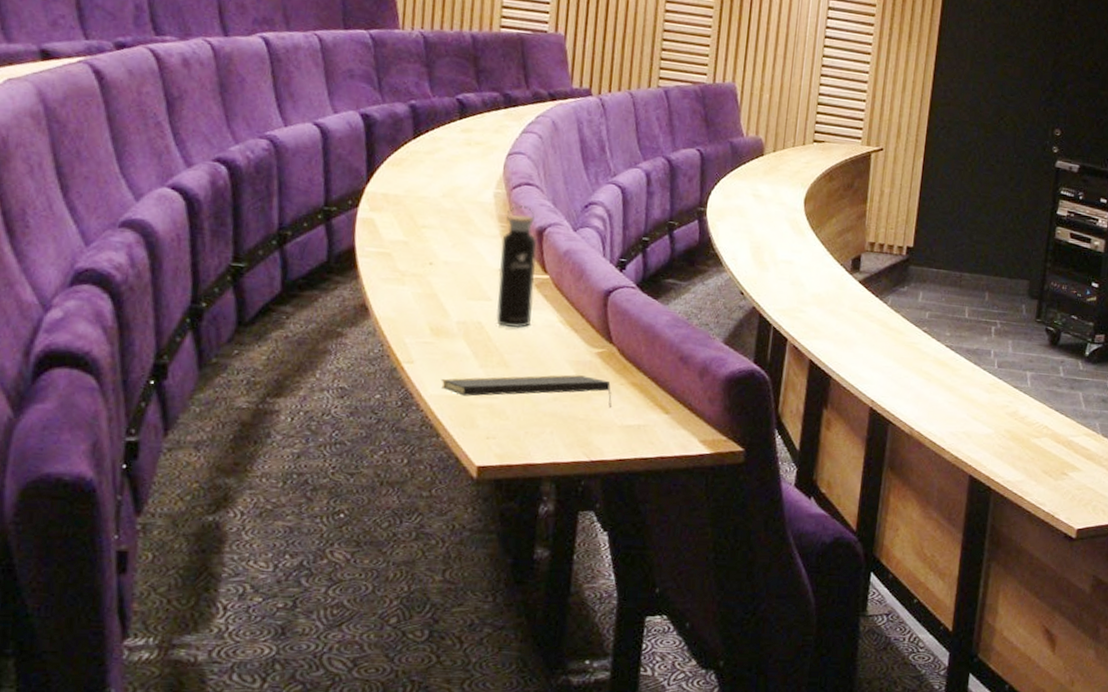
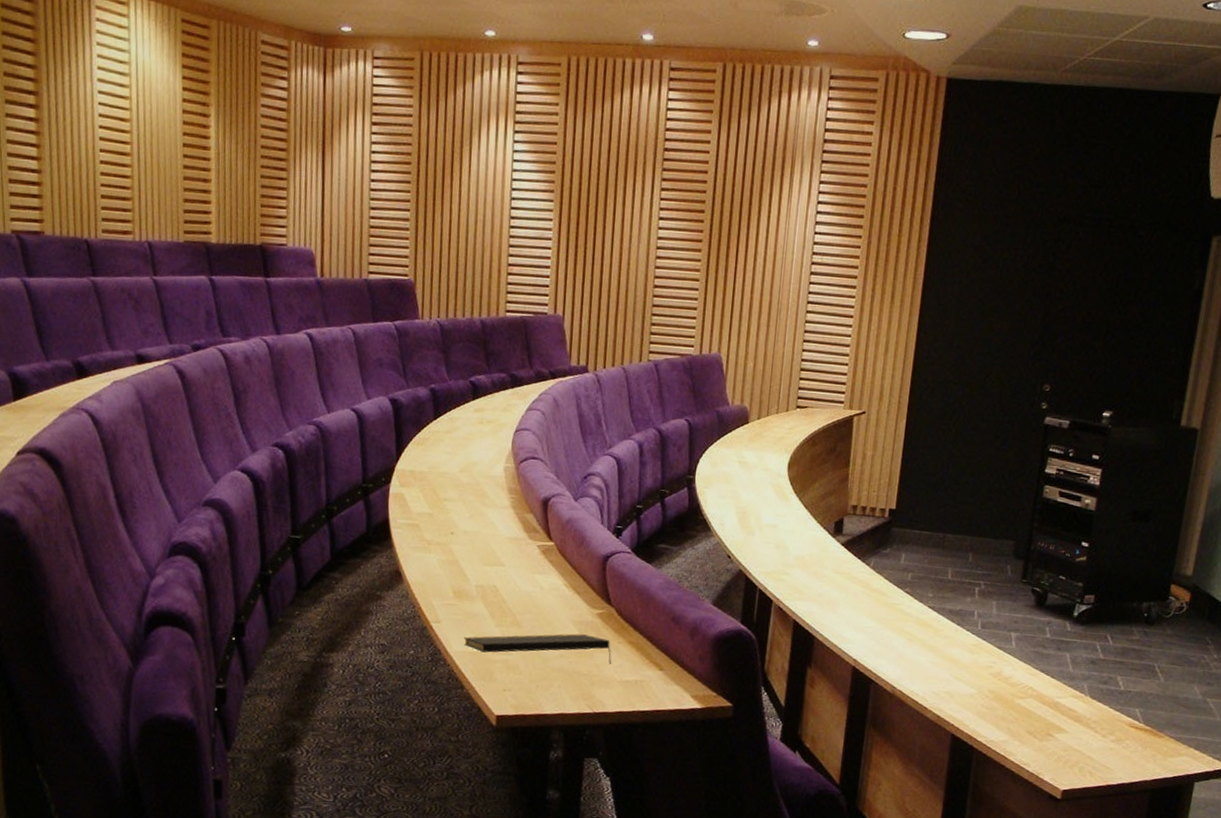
water bottle: present [496,205,537,329] -> none [509,478,543,591]

